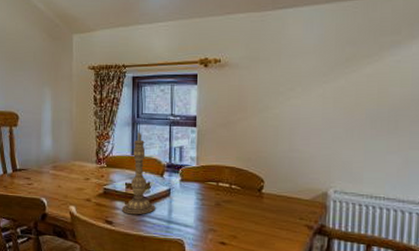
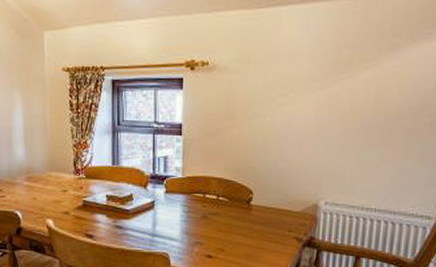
candlestick: present [121,132,155,215] -> none [102,140,139,228]

